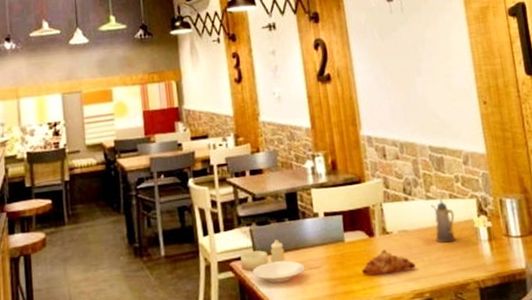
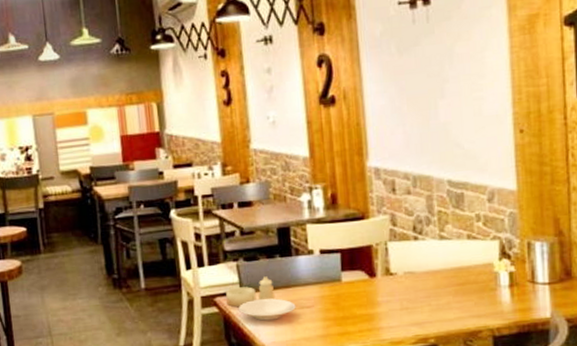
croissant: present [362,249,416,275] -> none [359,291,421,317]
coffee pot: present [431,198,456,244] -> none [445,239,472,288]

